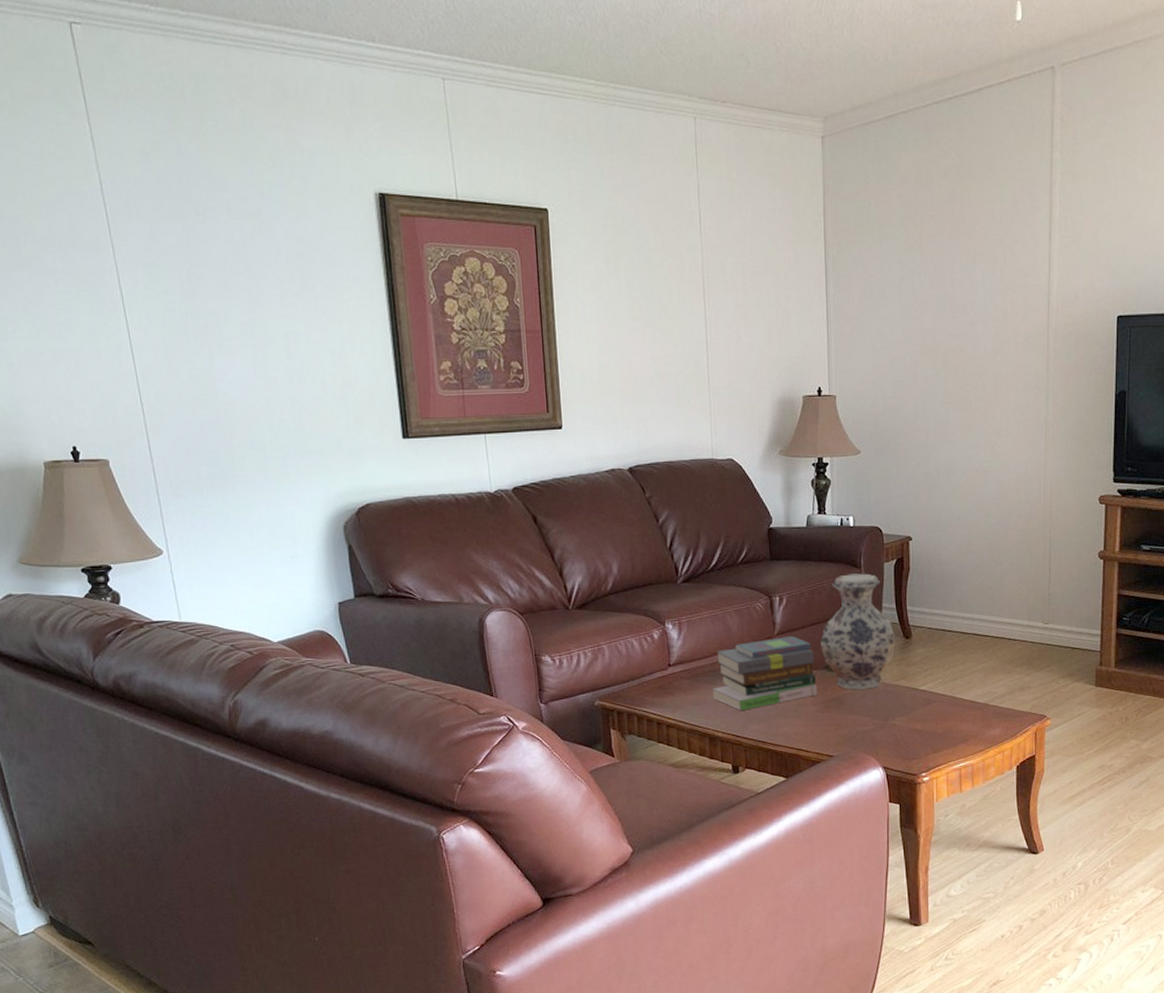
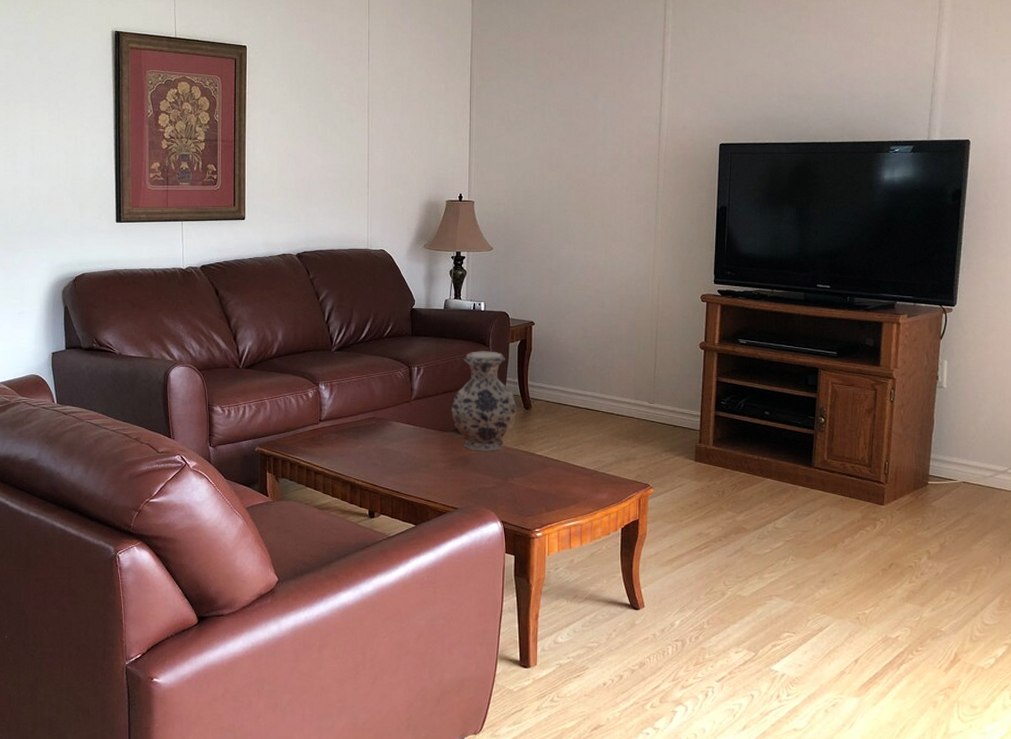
books: present [711,636,818,711] -> none [355,402,446,463]

